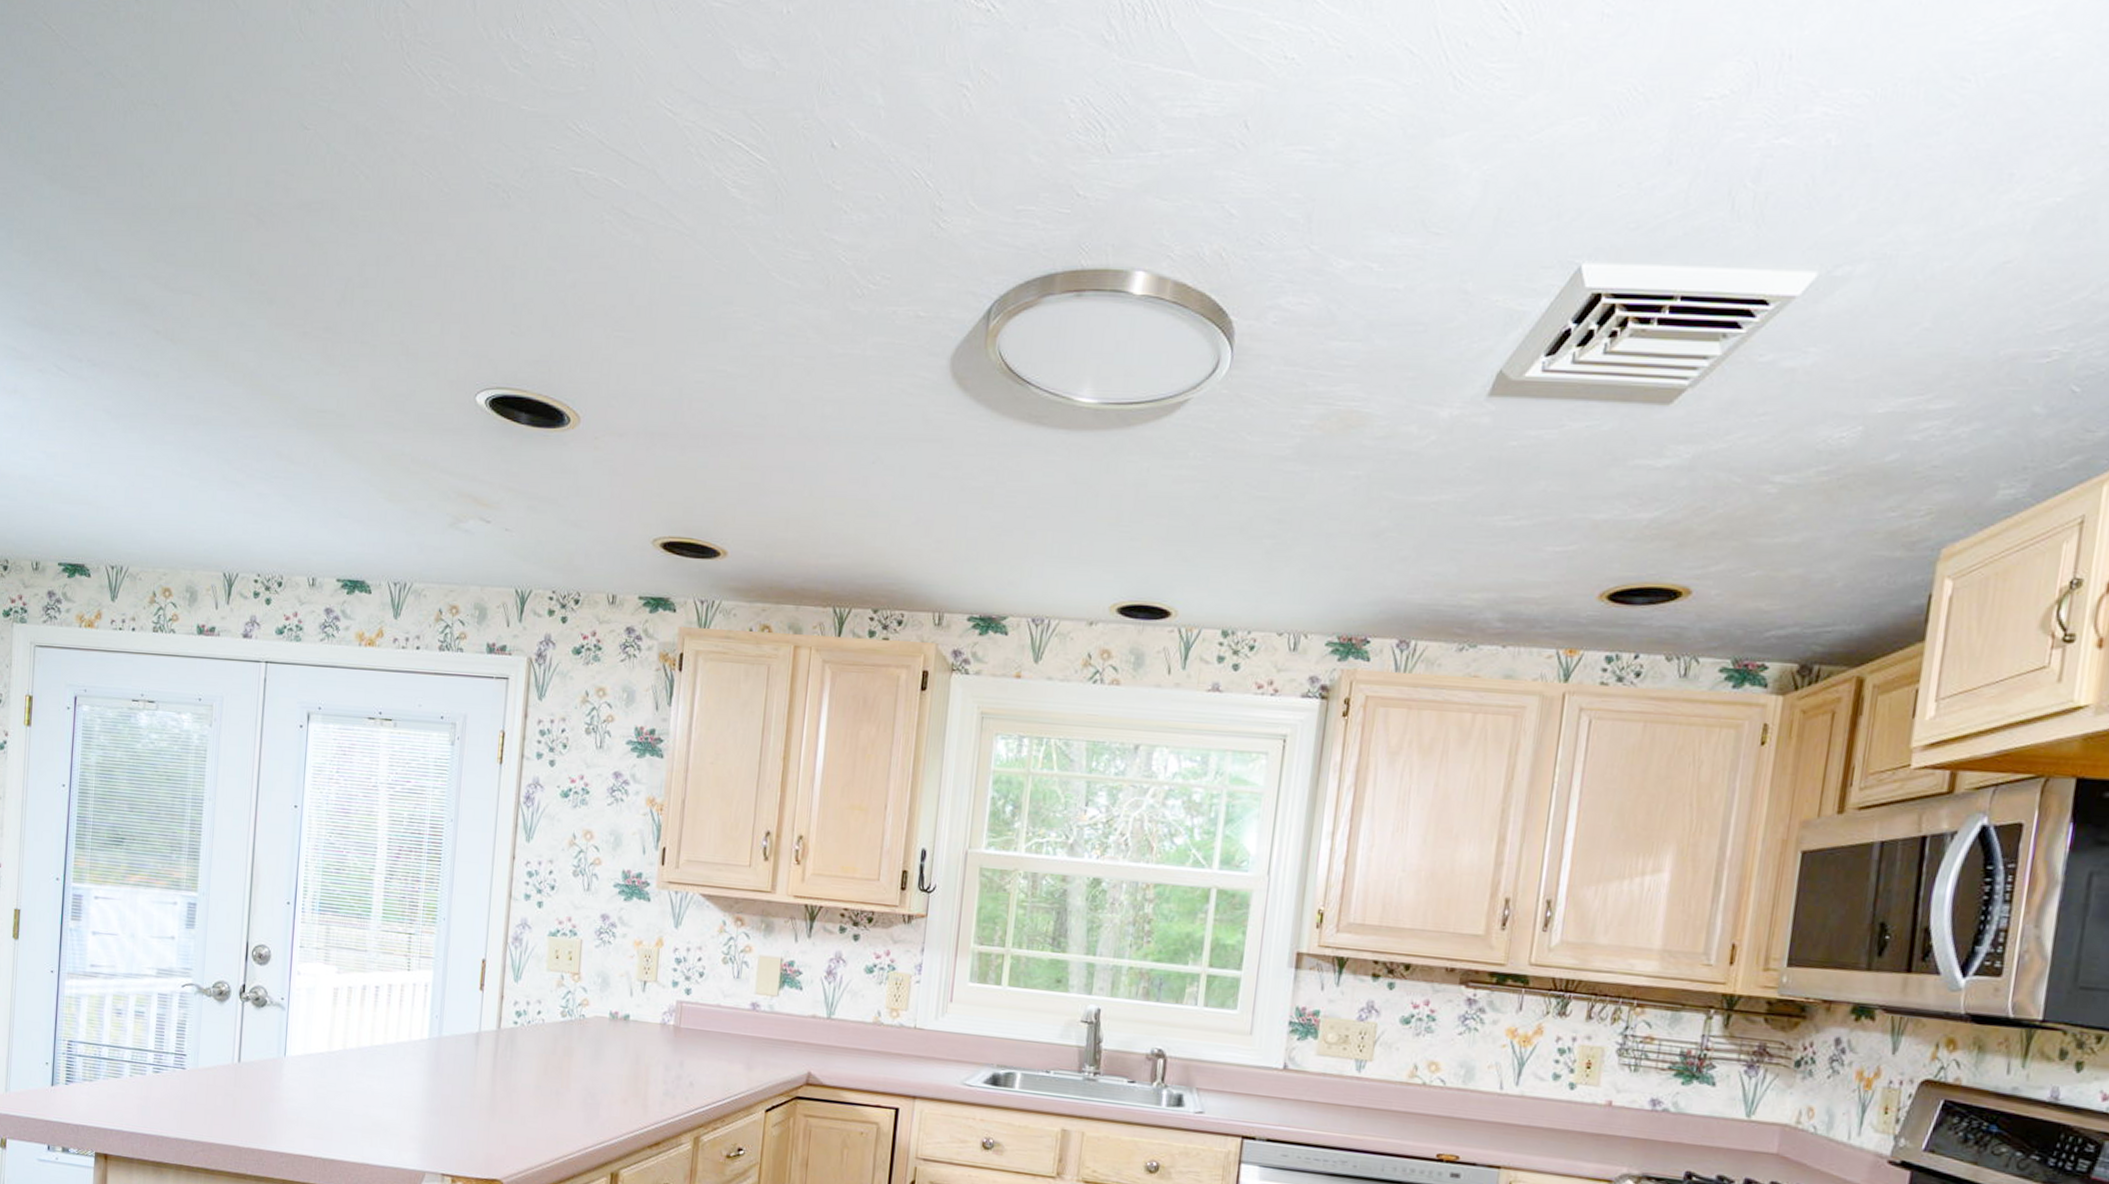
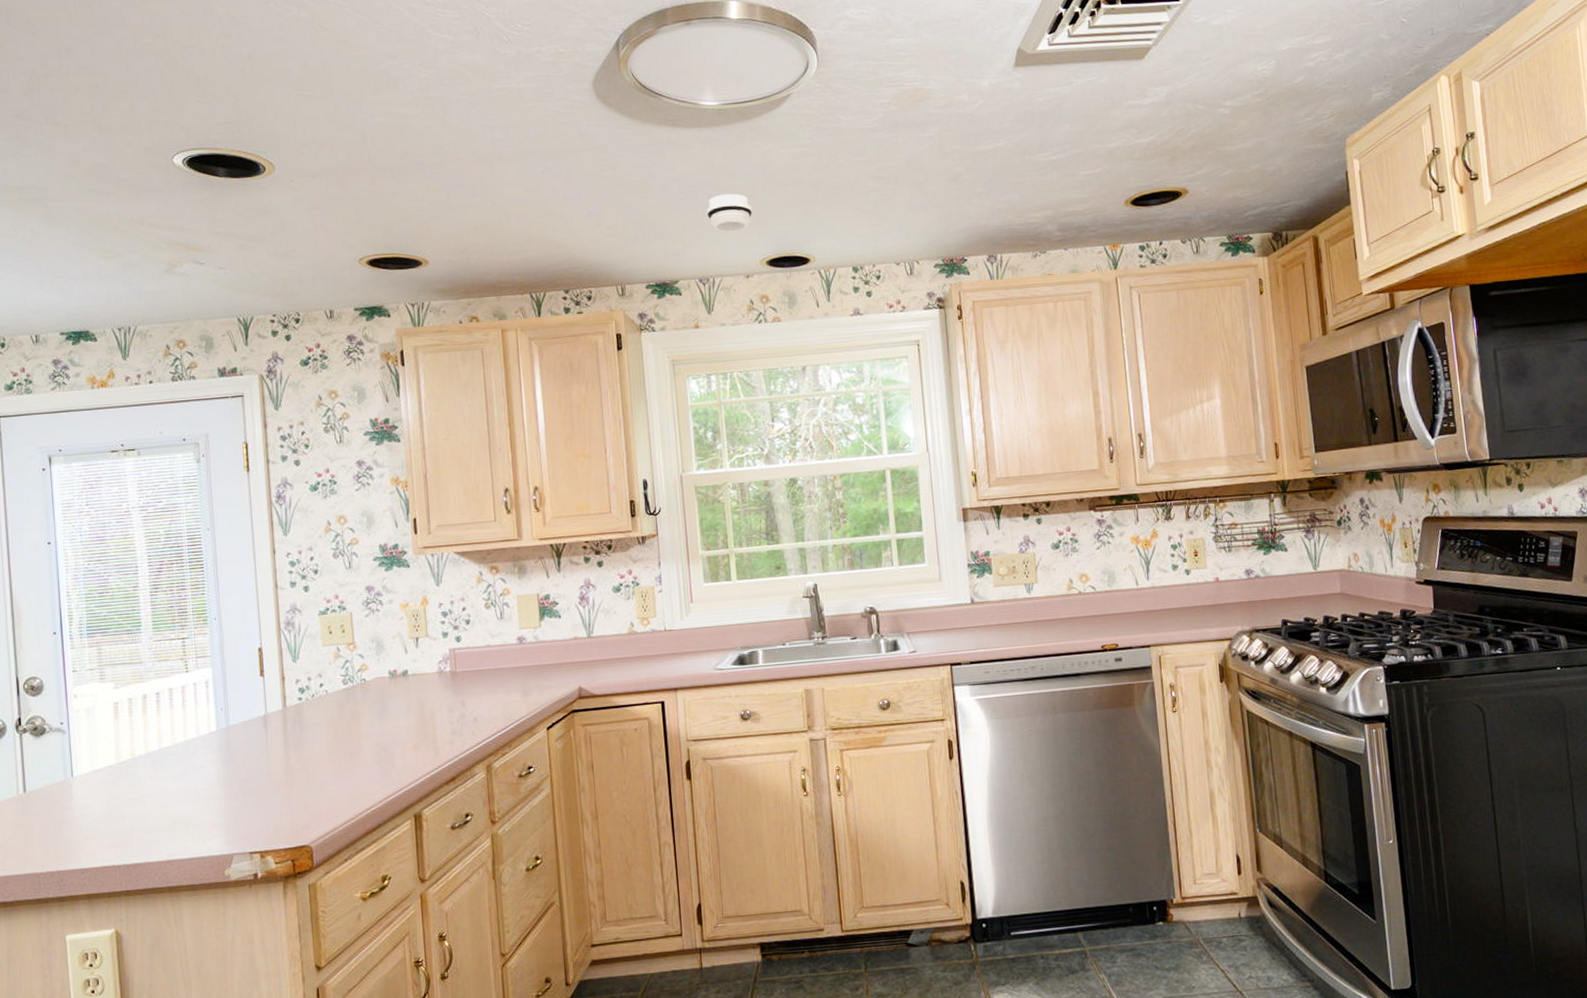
smoke detector: none [1056,516,1113,567] -> present [706,193,753,233]

